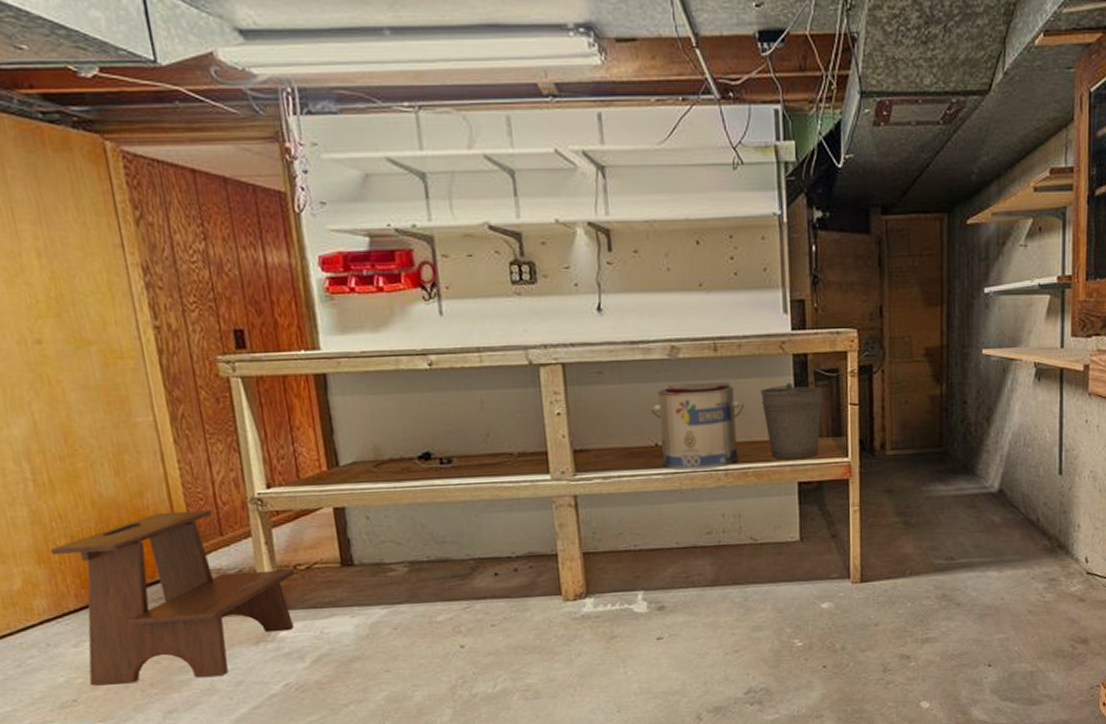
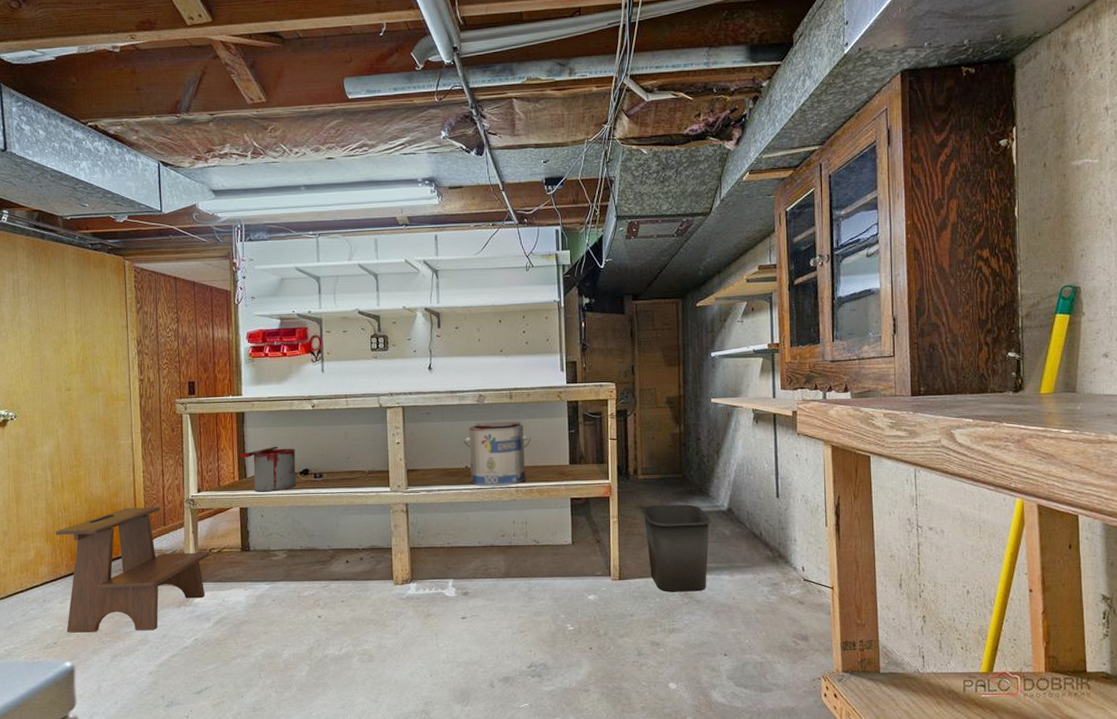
paint can: none [325,421,415,486] -> present [240,446,297,492]
bucket: present [760,383,823,460] -> none [543,422,590,481]
waste bin: none [890,486,979,595] -> present [641,504,712,592]

